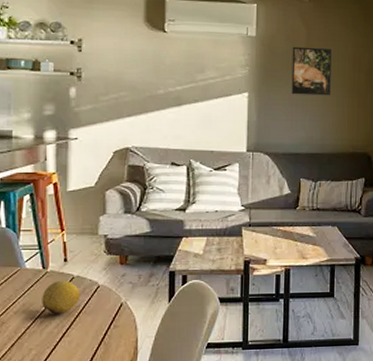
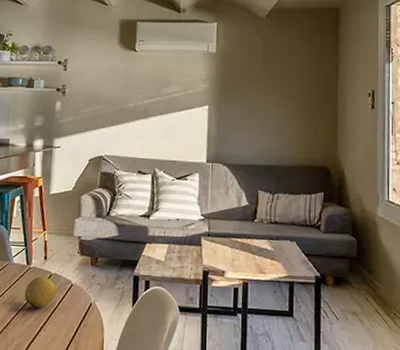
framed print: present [291,46,332,96] -> none [249,61,288,109]

